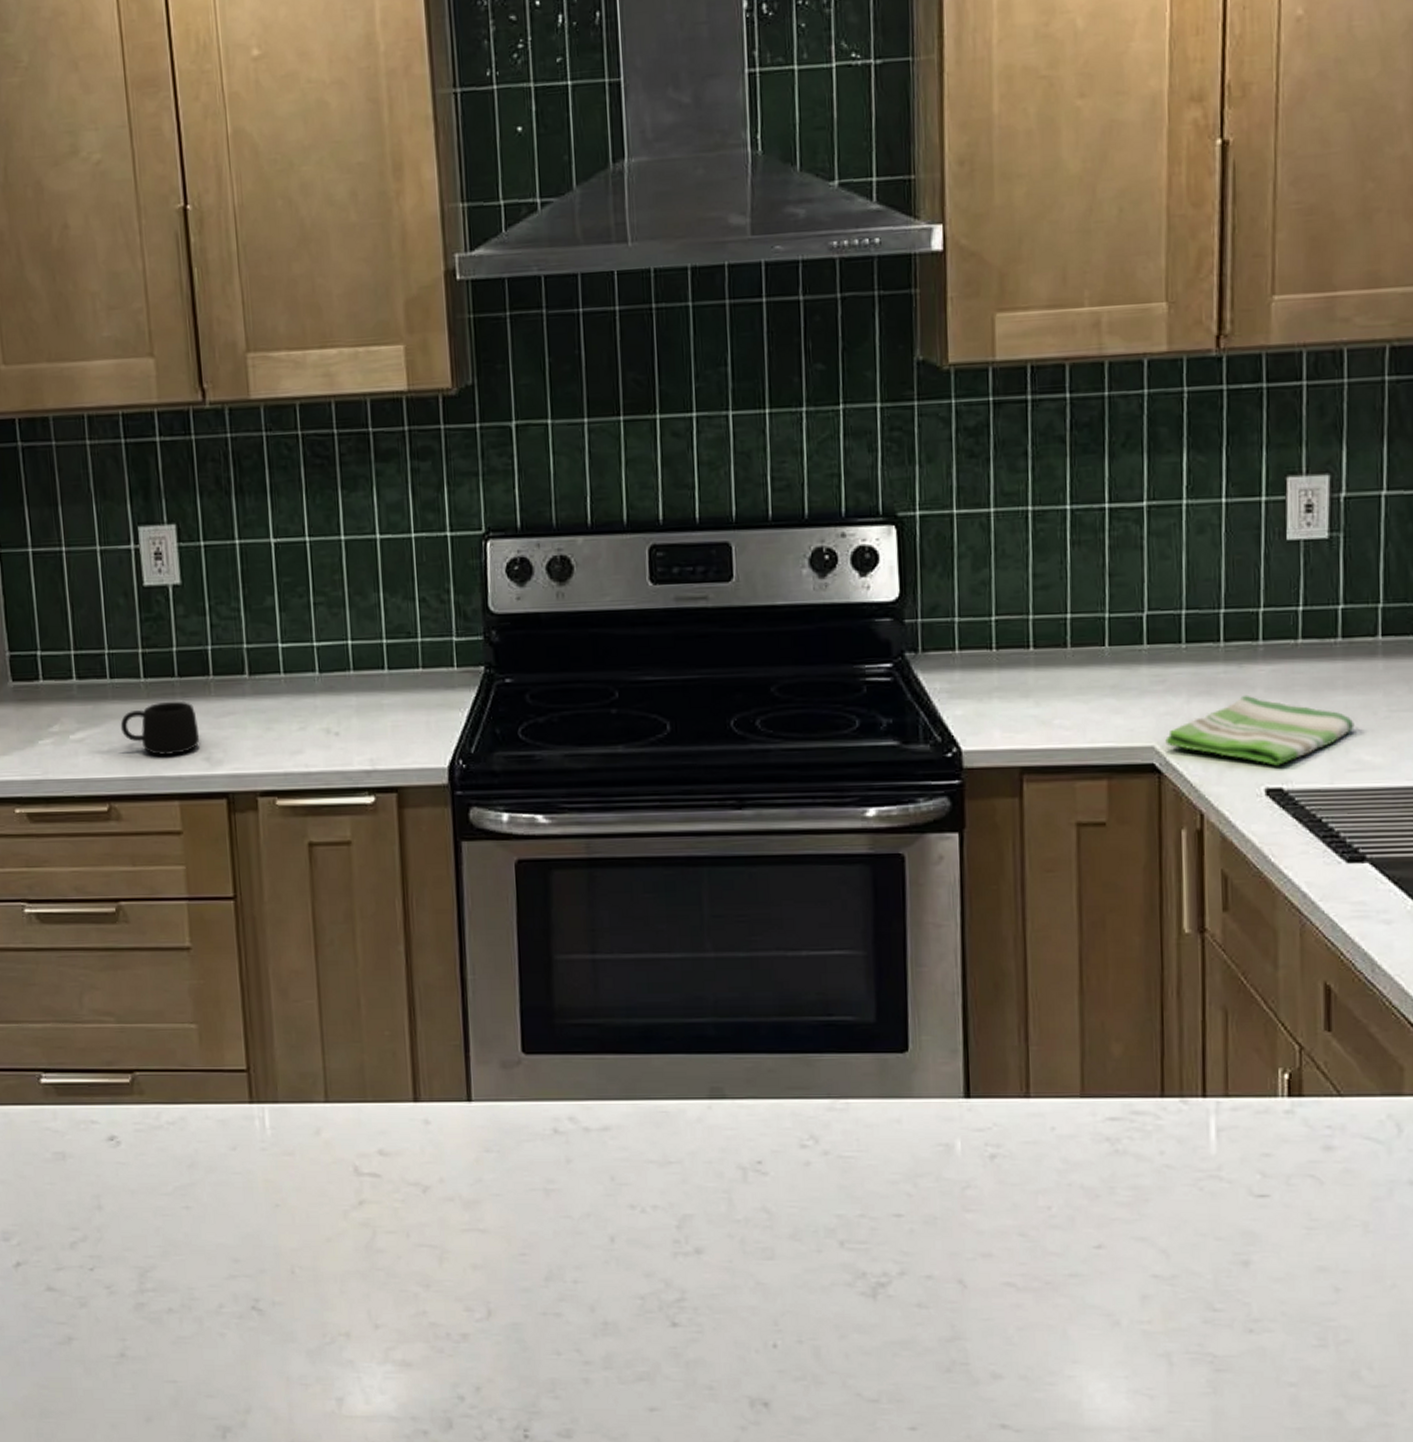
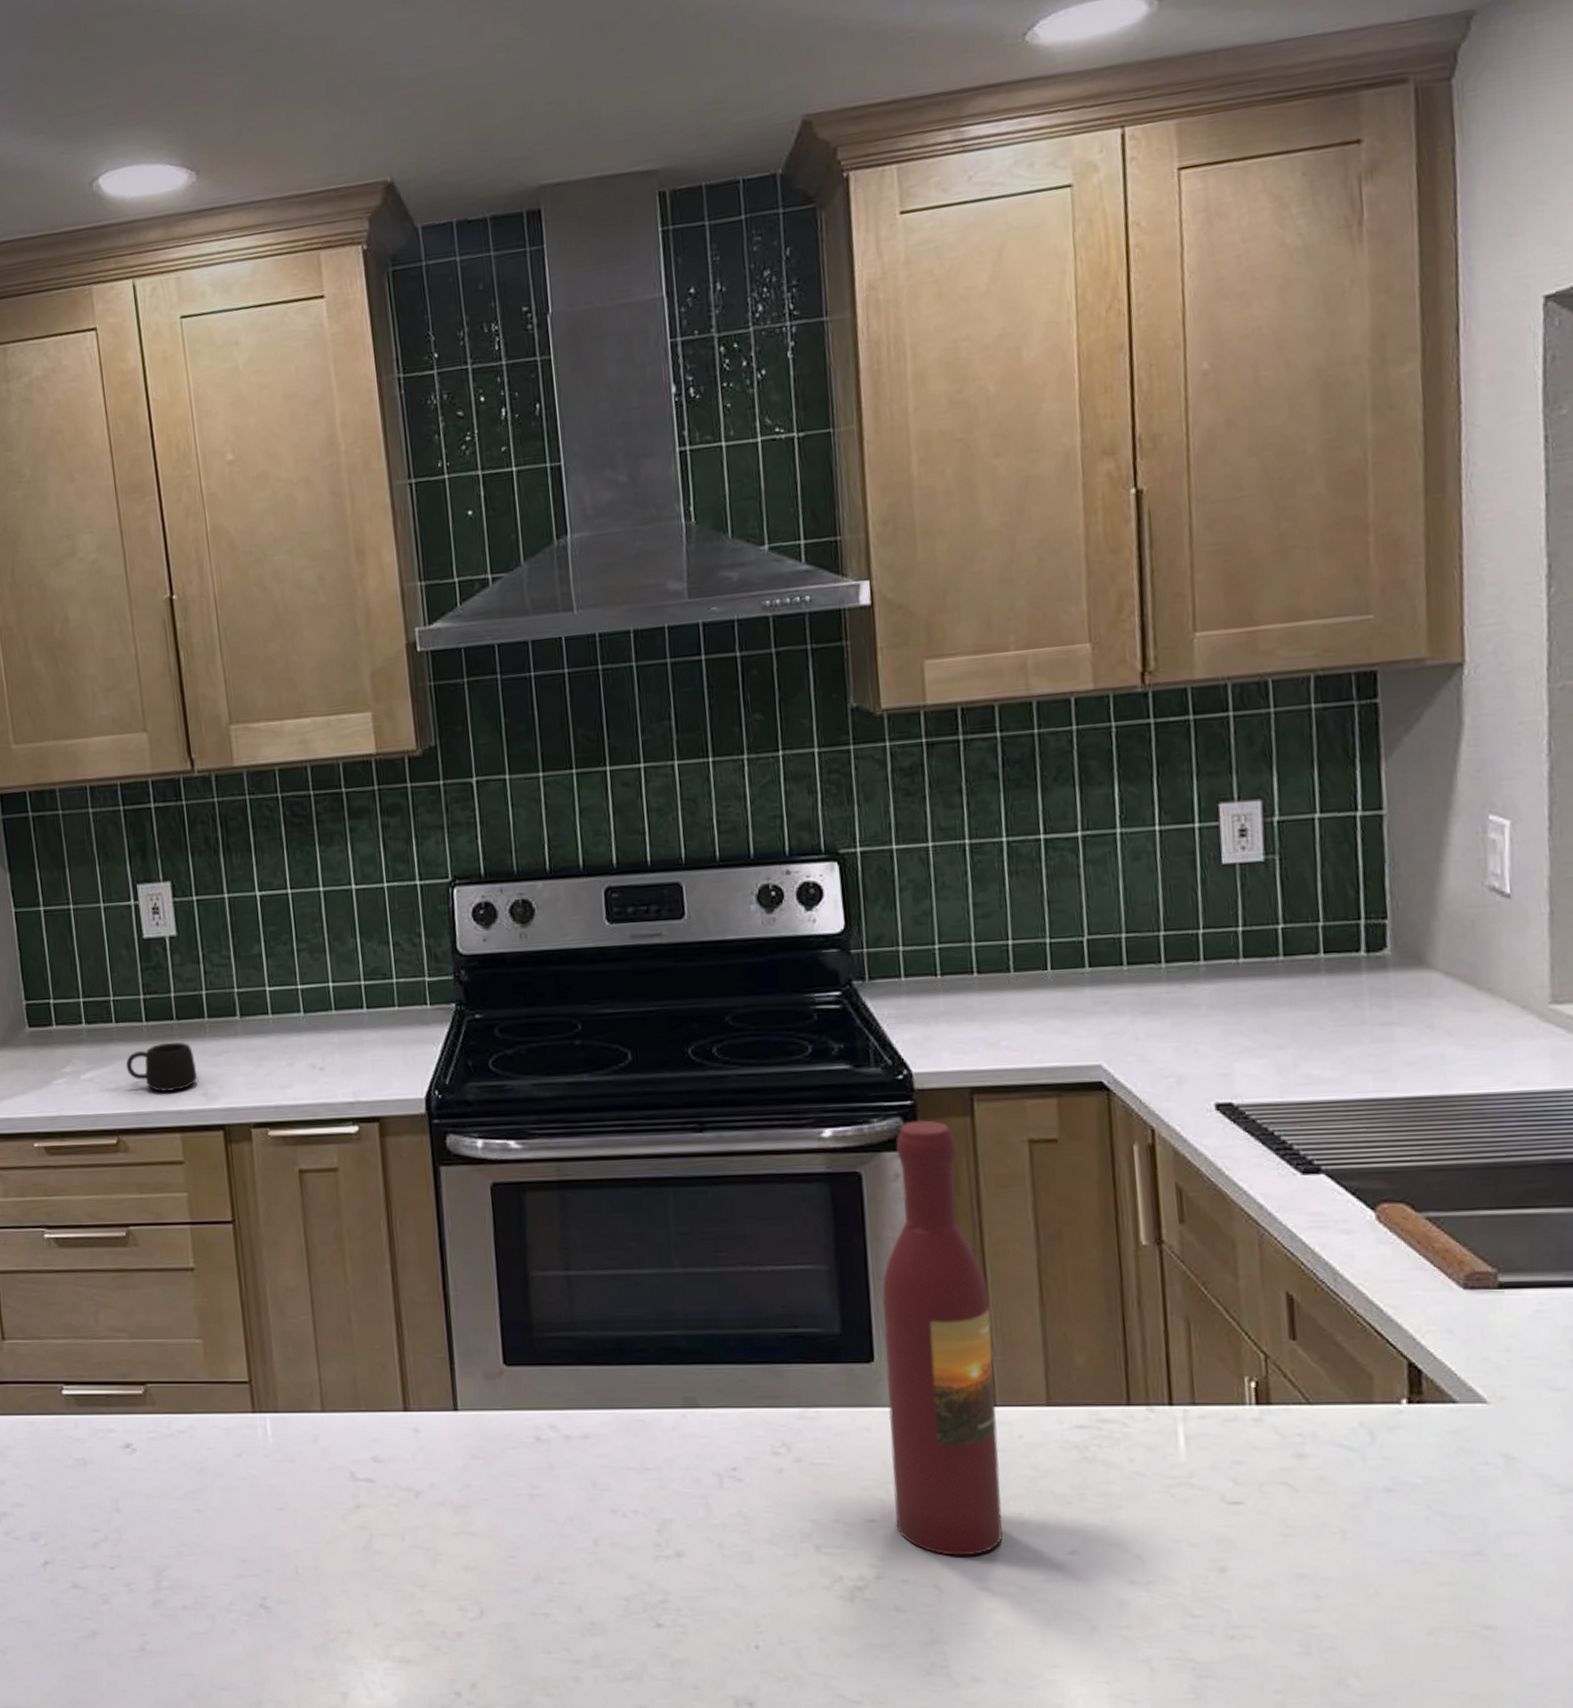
wine bottle: none [919,800,1031,1251] -> present [881,1120,1003,1556]
dish towel: present [1165,694,1355,766] -> none [1112,1013,1302,1081]

